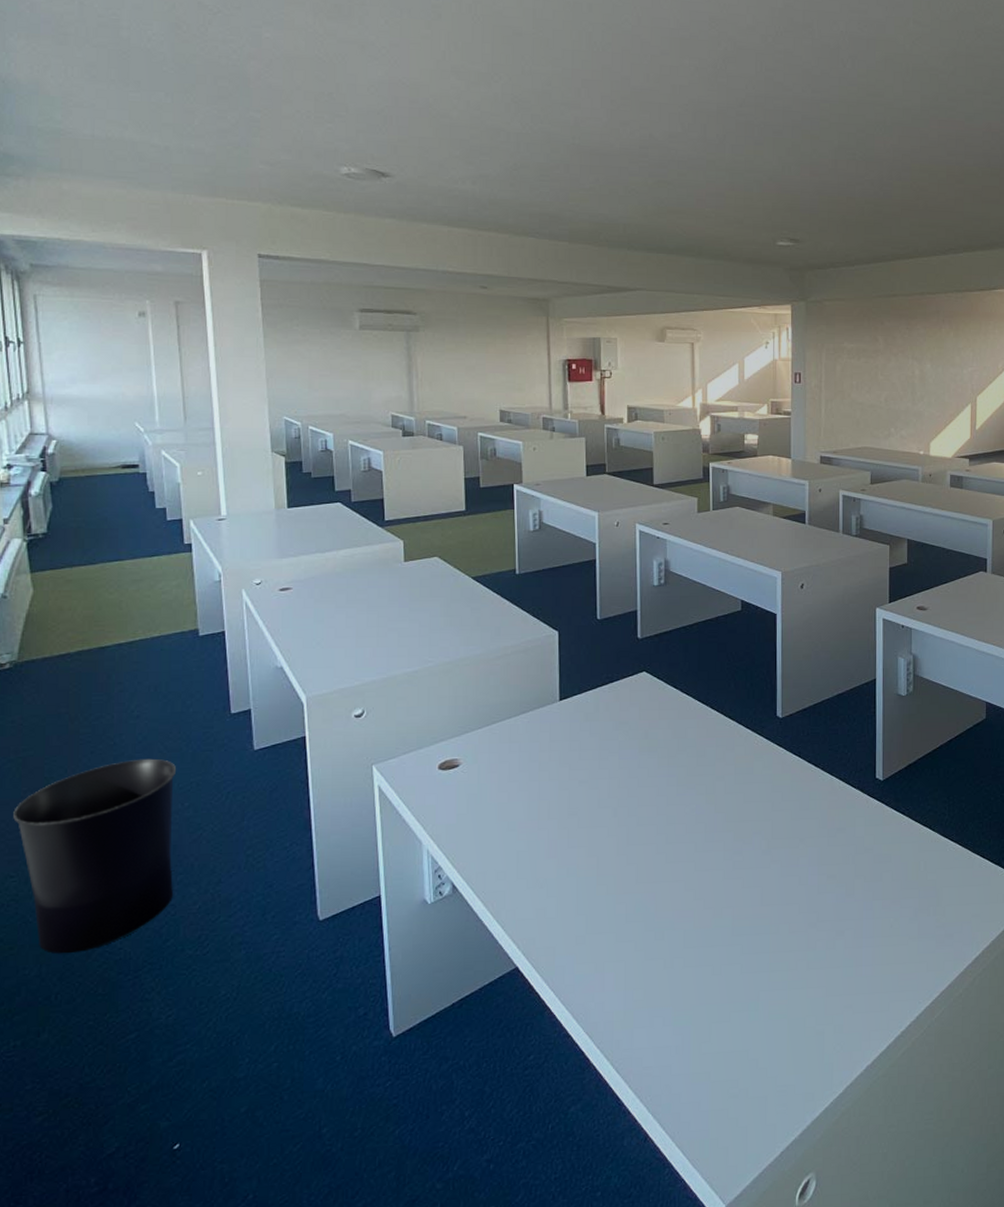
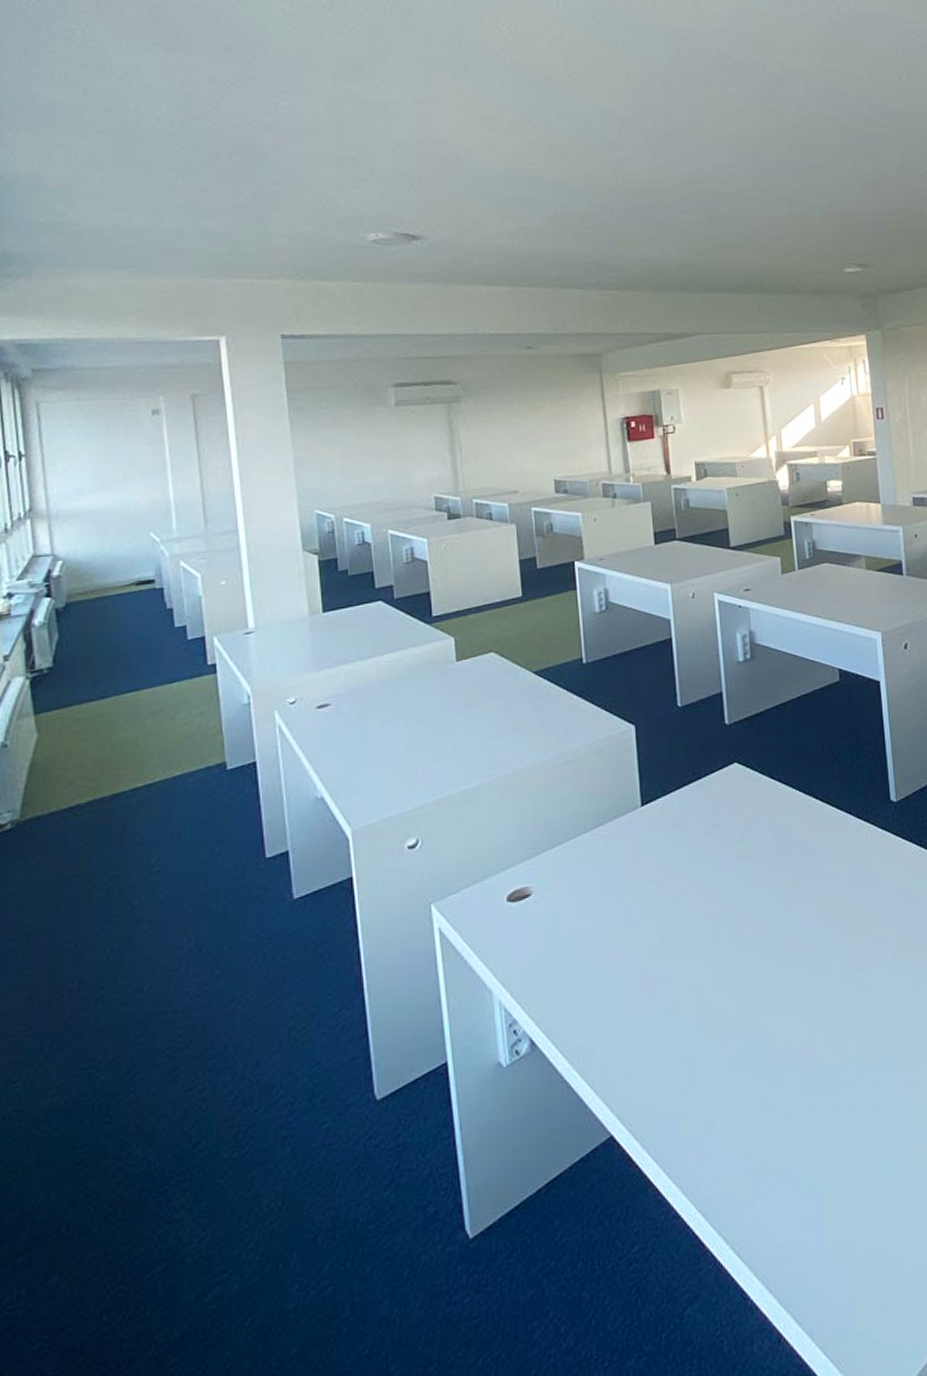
waste bin: present [13,758,177,954] -> none [16,920,205,1173]

